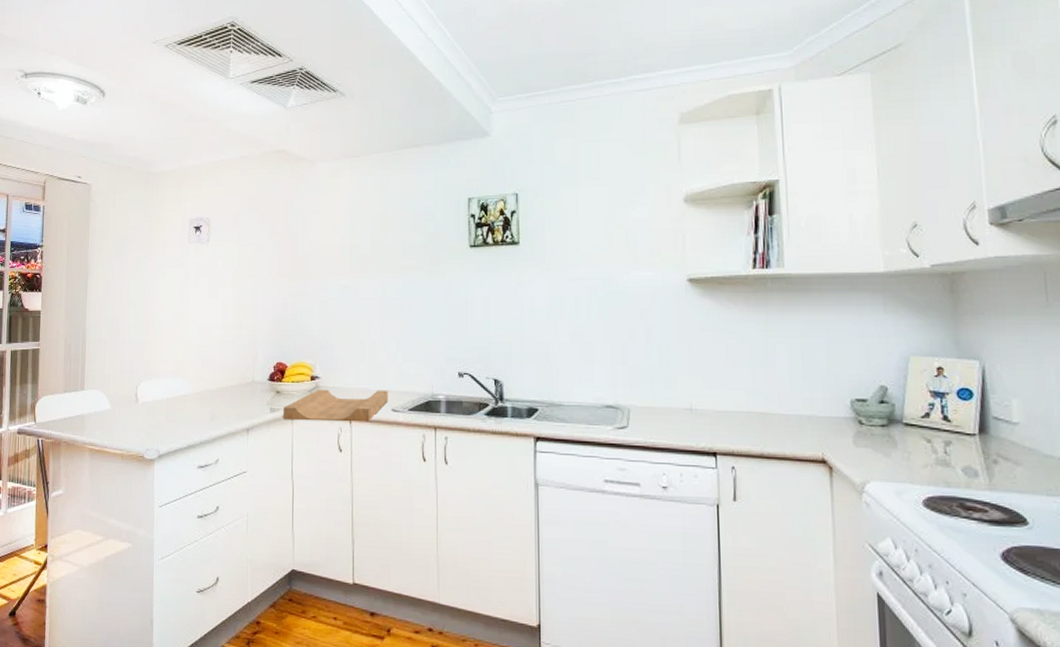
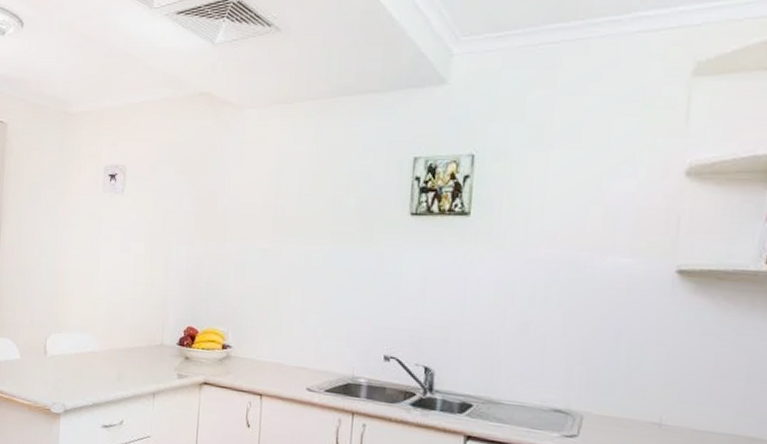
cutting board: present [283,389,389,422] -> none [191,359,305,400]

